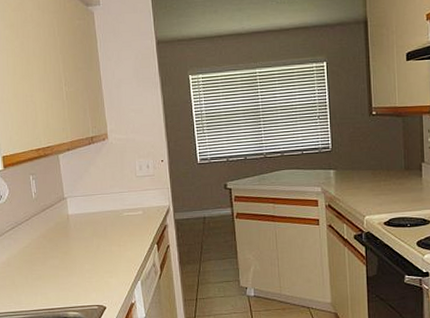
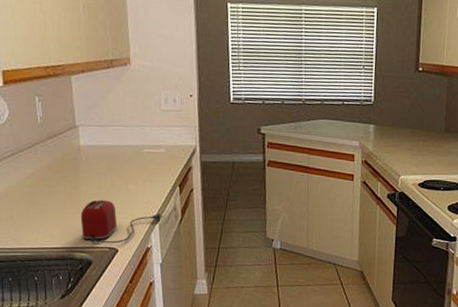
toaster: none [71,262,145,302] -> present [80,199,164,244]

